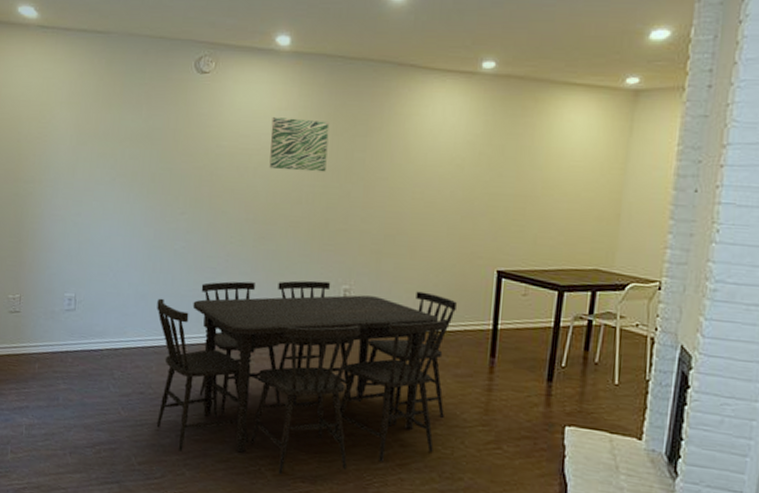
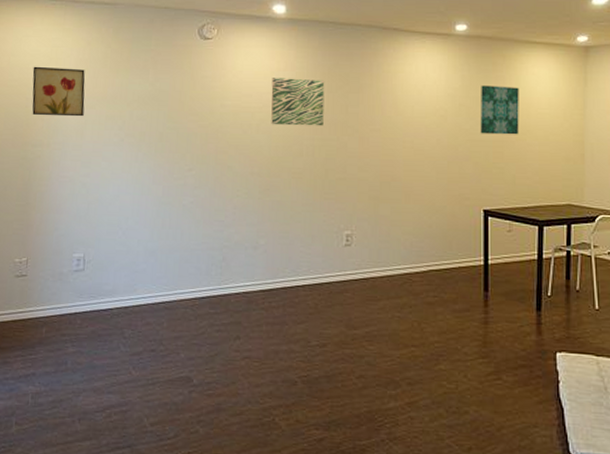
wall art: none [24,98,77,154] -> present [32,66,85,117]
dining table: present [156,280,457,475] -> none [166,228,450,424]
wall art: none [500,132,550,190] -> present [480,85,519,135]

